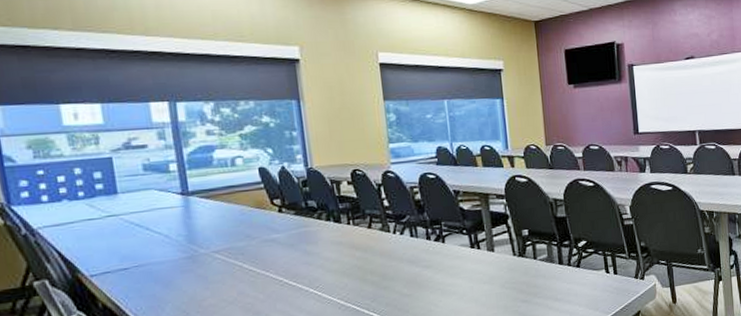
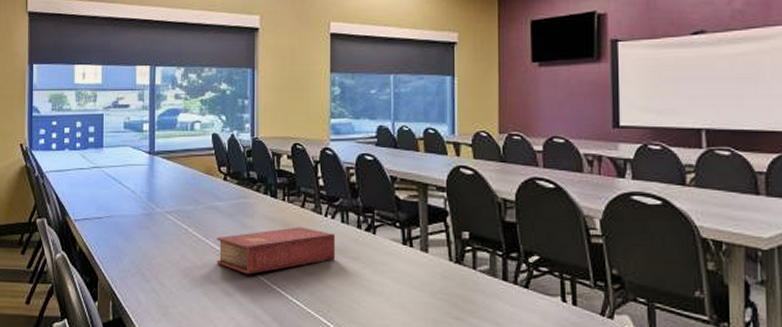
book: none [278,246,409,299] -> present [216,227,336,275]

